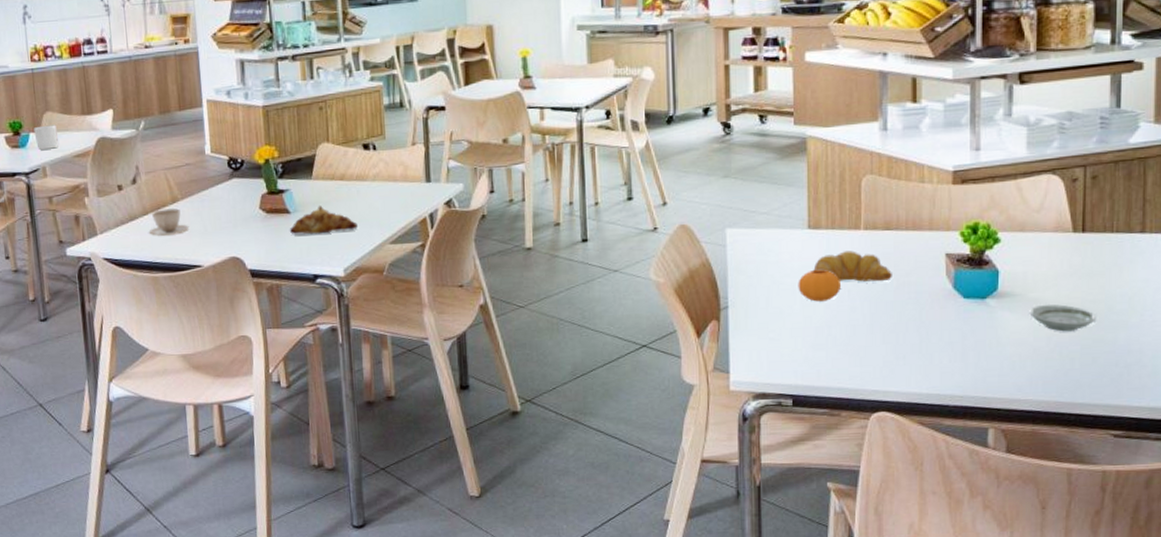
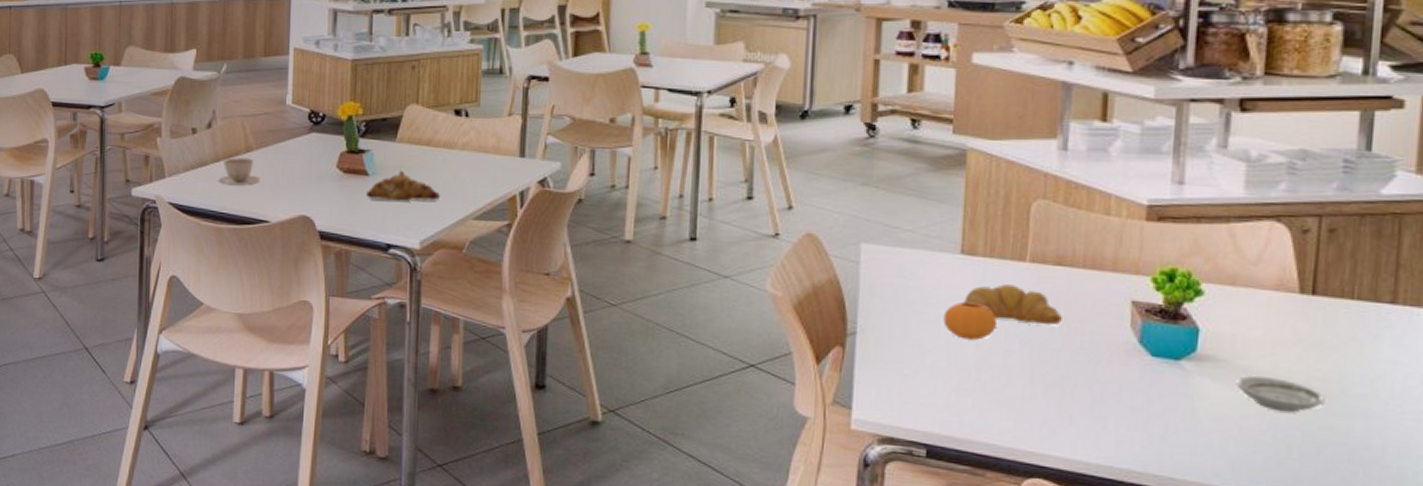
mug: present [33,124,60,150] -> none [114,59,139,84]

